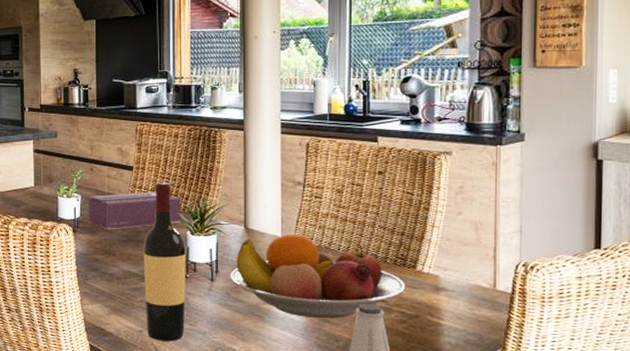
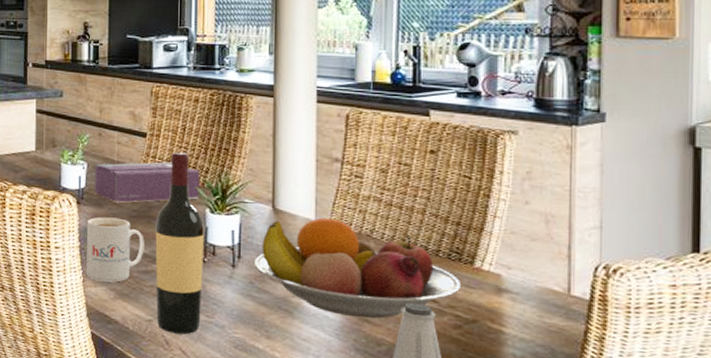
mug: none [83,243,134,300] -> present [86,217,145,283]

